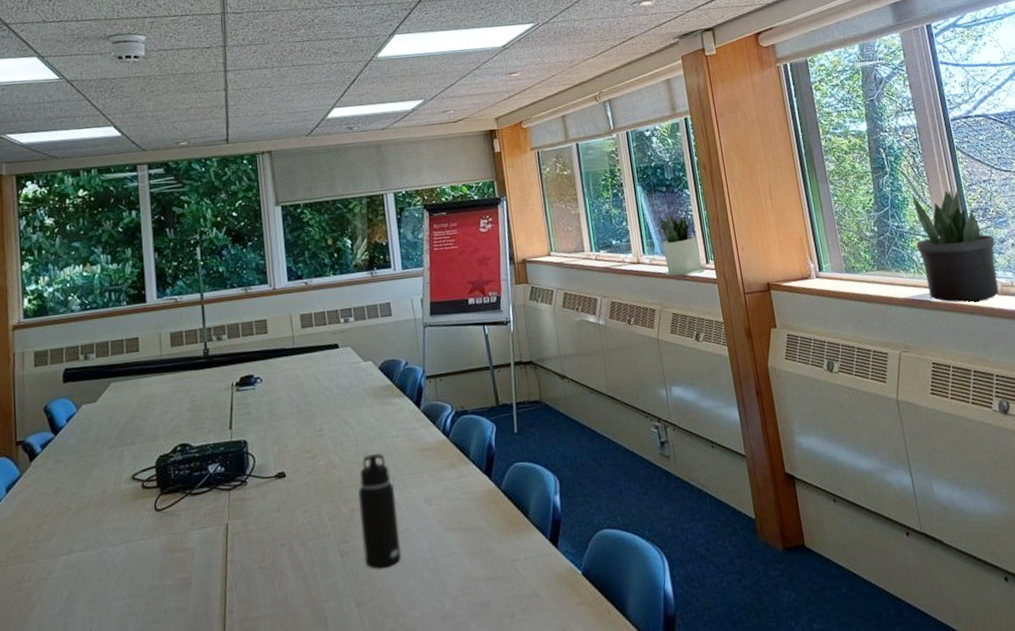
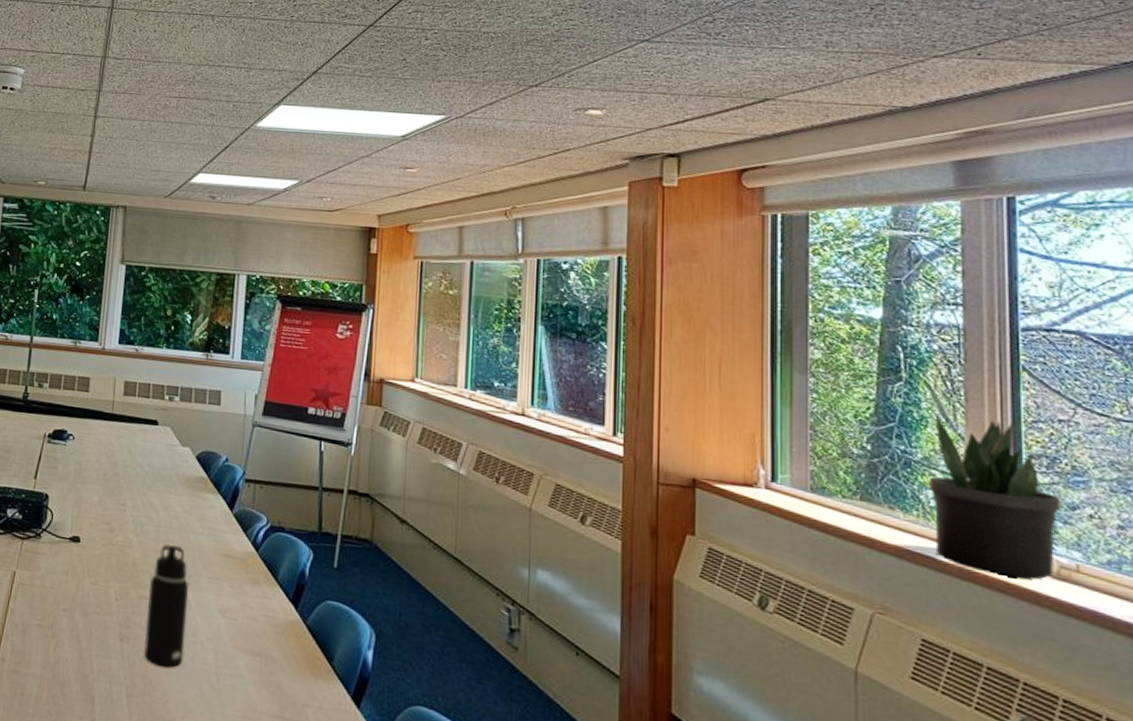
planter: present [659,213,707,278] -> none [554,367,612,446]

